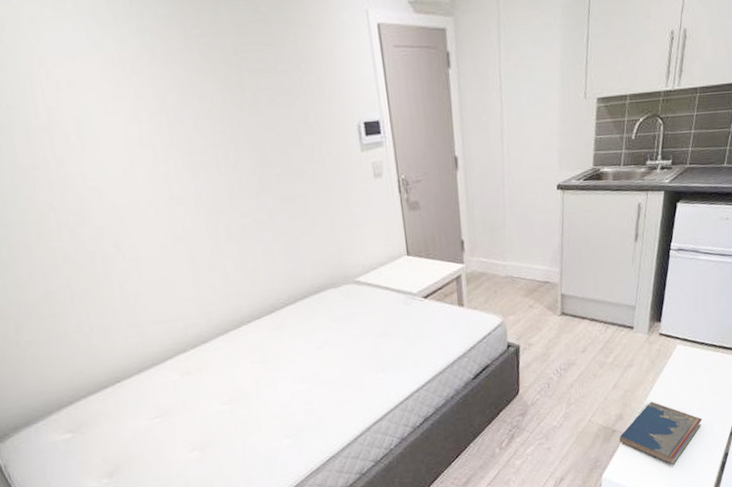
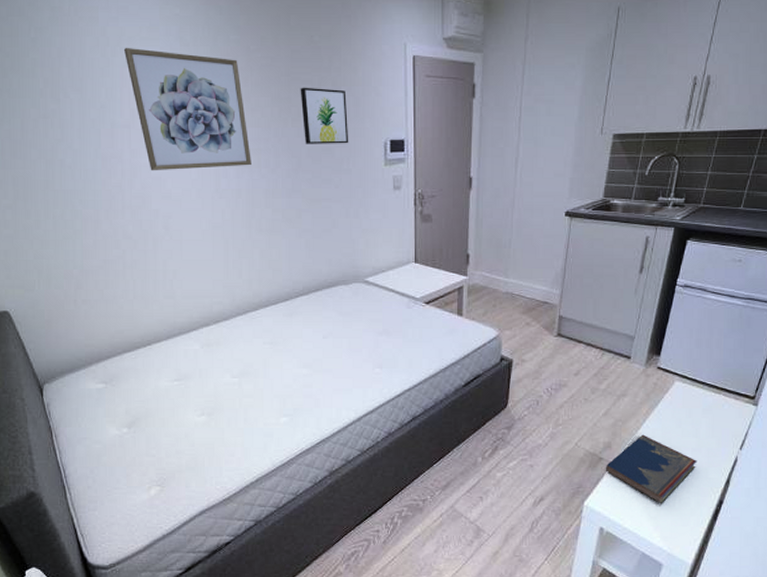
wall art: none [24,30,208,181] -> present [123,47,251,171]
wall art: none [252,67,318,134] -> present [300,87,349,144]

